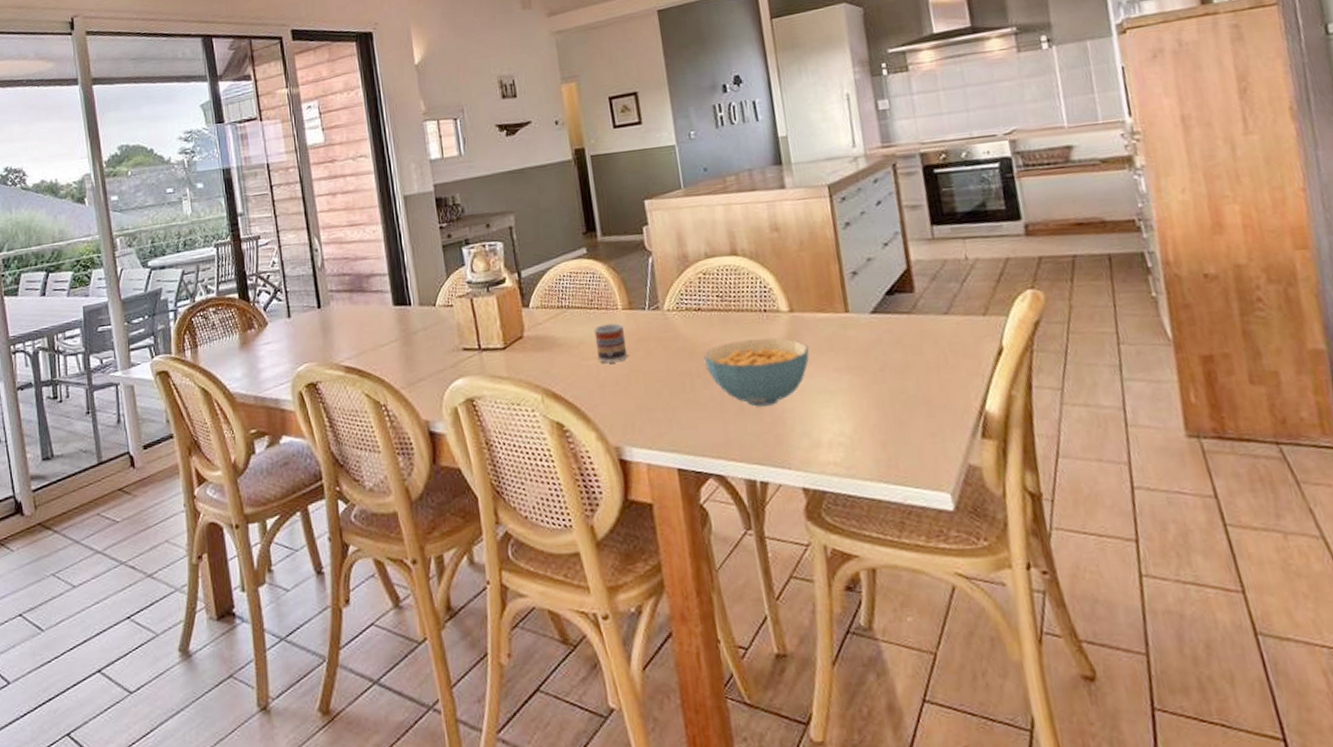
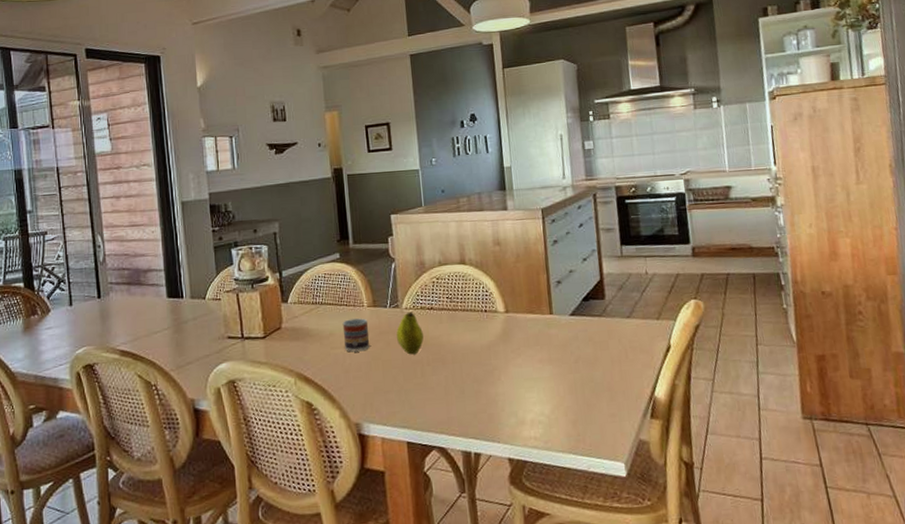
fruit: none [658,313,692,365] -> present [396,311,424,355]
cereal bowl: present [703,337,810,407] -> none [433,333,520,391]

